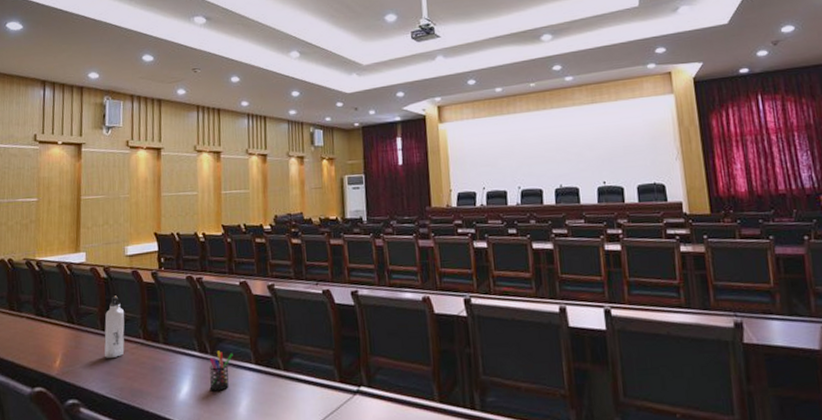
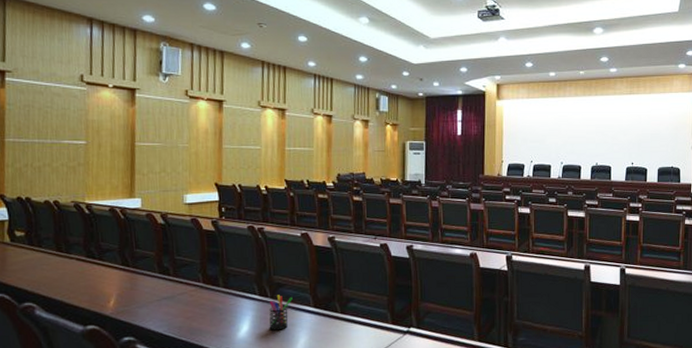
water bottle: present [104,296,125,358] -> none [162,241,184,299]

